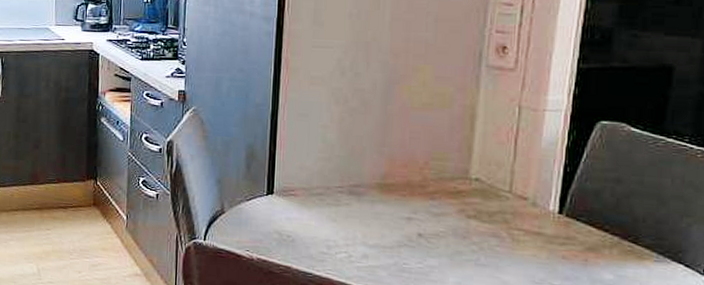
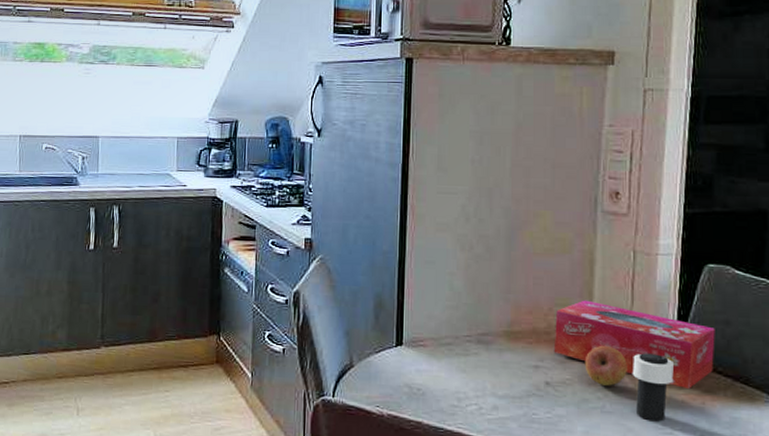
tissue box: none [428,154,604,245] -> present [553,300,715,388]
fruit: none [460,199,505,240] -> present [584,345,627,386]
cup: none [510,208,557,276] -> present [632,353,675,422]

